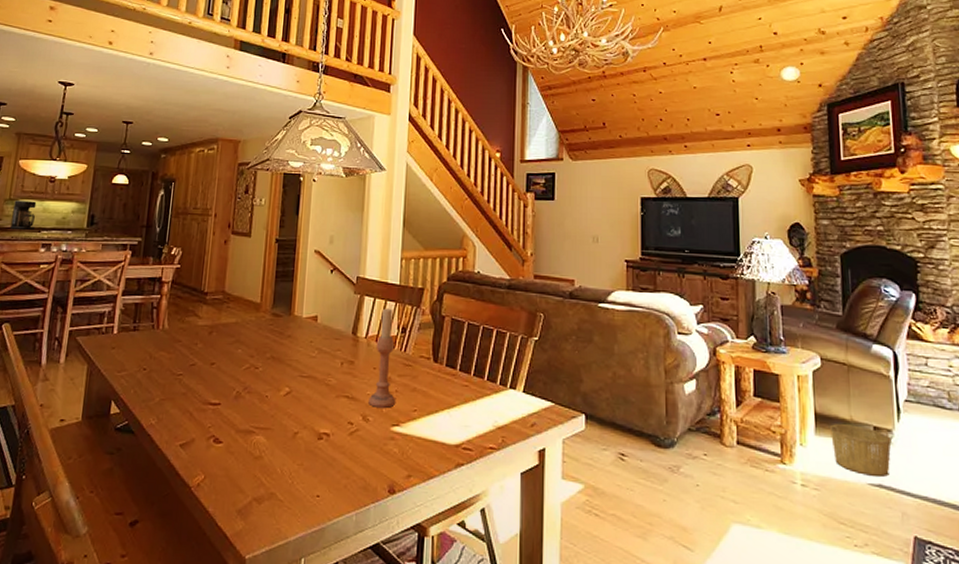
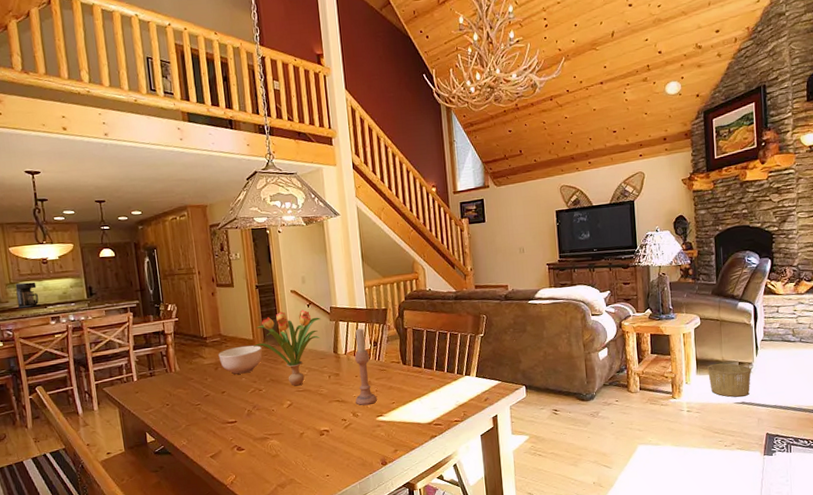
bowl: none [216,309,270,344] -> present [218,345,263,375]
flower arrangement: none [259,274,344,370] -> present [253,309,321,386]

